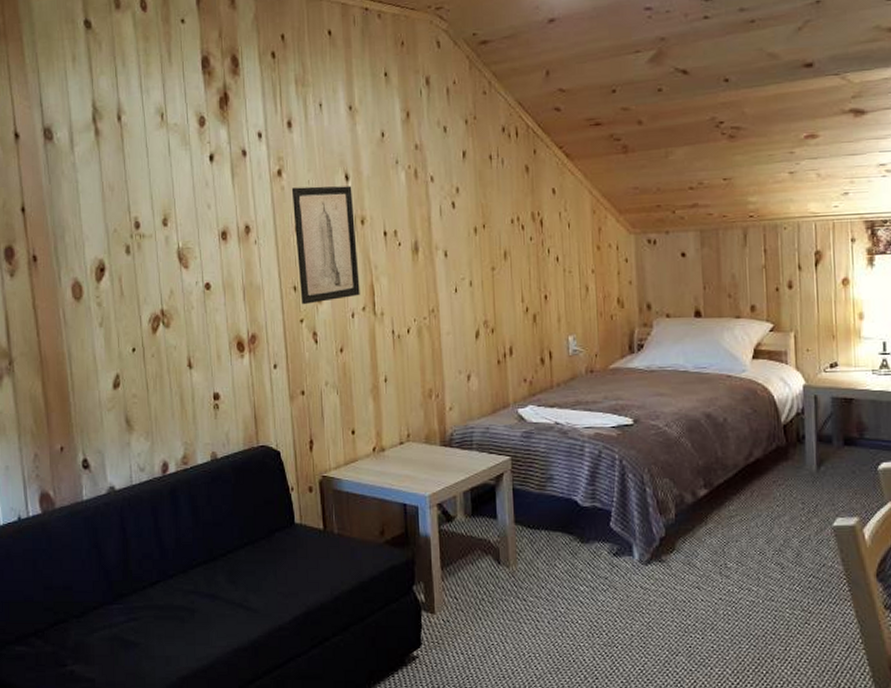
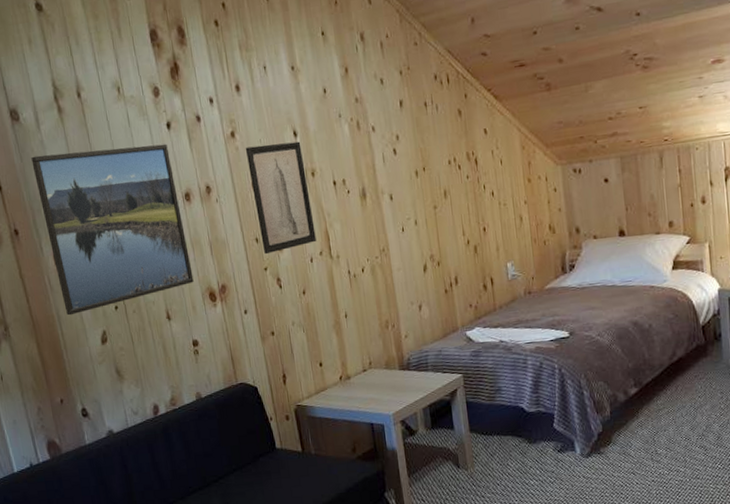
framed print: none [60,177,222,354] -> present [31,144,194,316]

